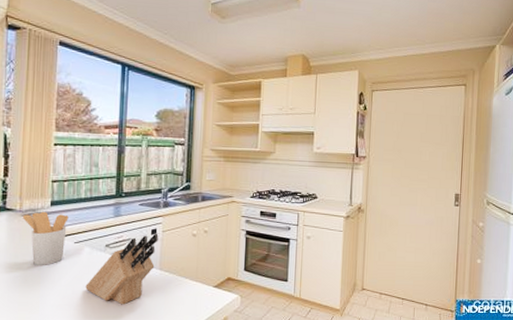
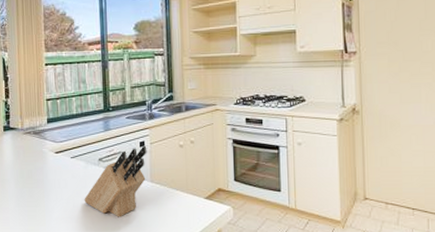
utensil holder: present [23,211,69,266] -> none [25,128,64,181]

